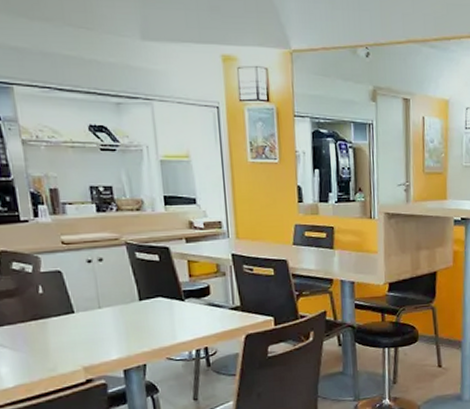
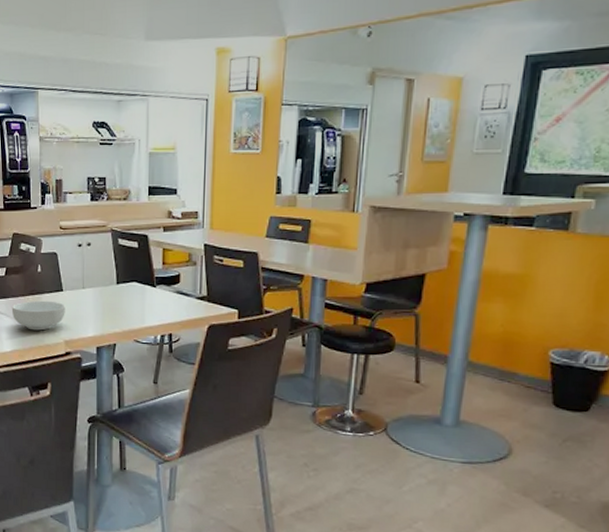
cereal bowl: none [8,324,81,360] -> present [11,300,65,331]

